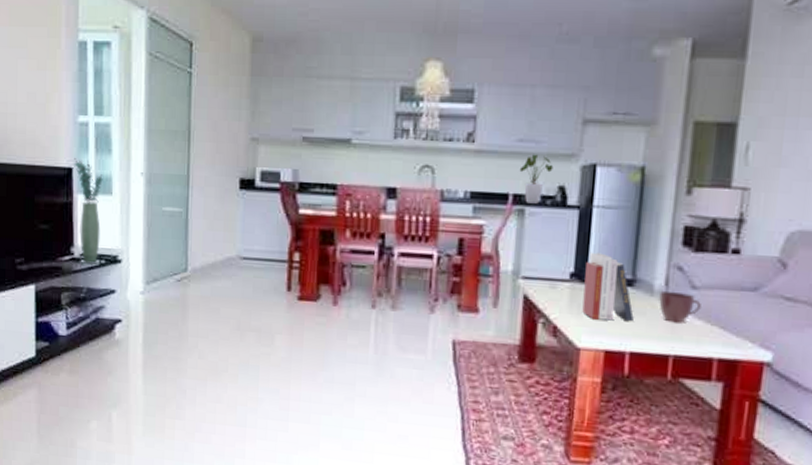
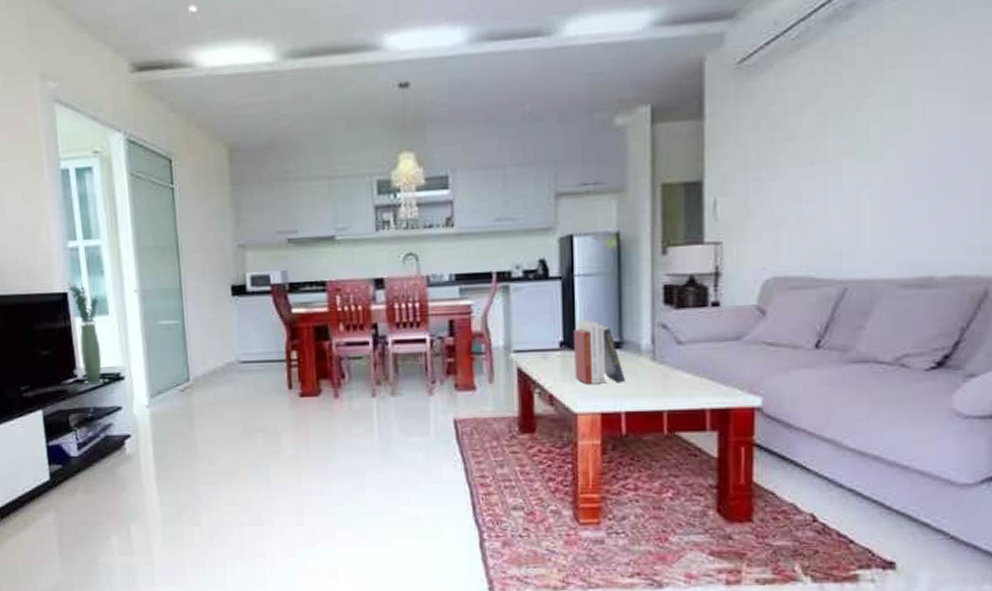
house plant: present [519,154,554,204] -> none [500,231,532,279]
cup: present [659,291,701,323] -> none [647,349,688,379]

